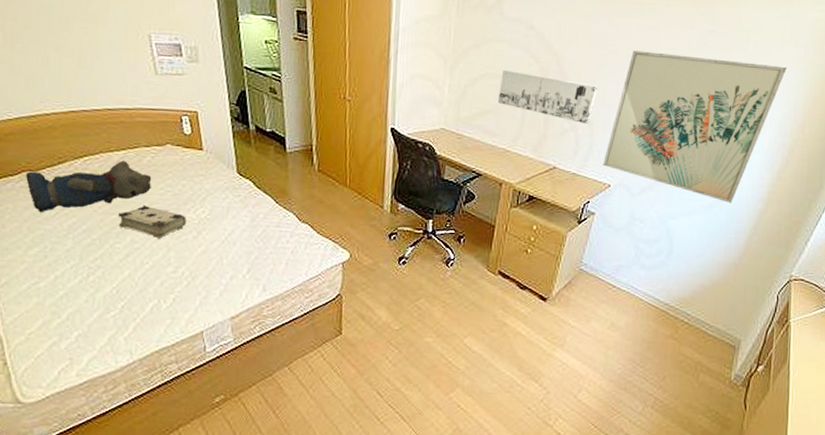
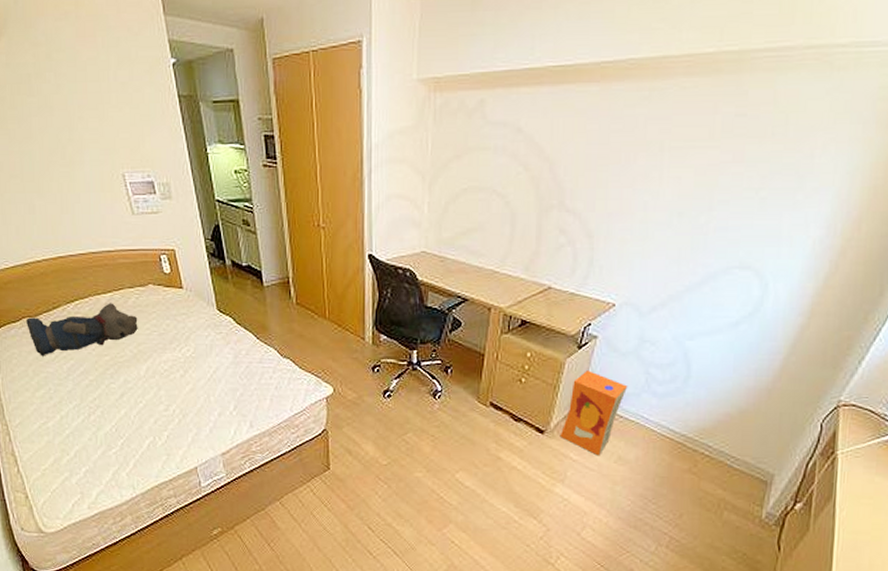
book: present [117,205,186,239] -> none [110,345,173,378]
wall art: present [498,69,598,125] -> none [484,181,599,237]
carton: none [560,244,621,323] -> present [559,370,628,456]
wall art: present [603,50,786,203] -> none [606,146,838,319]

